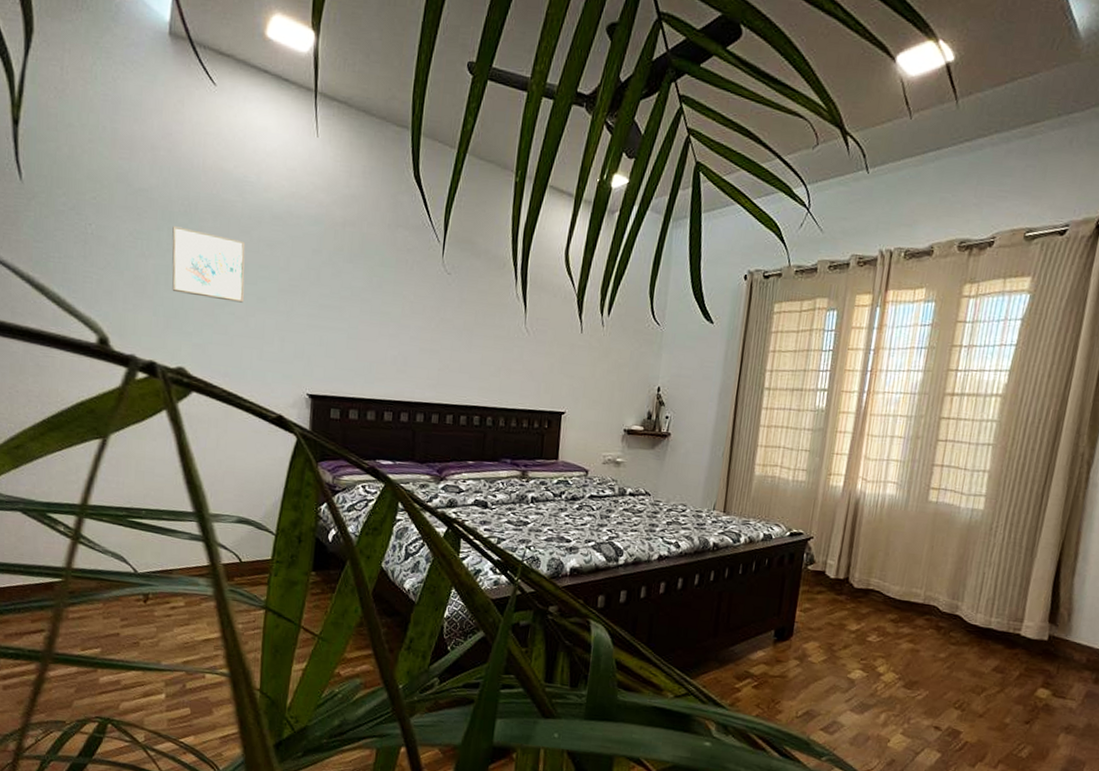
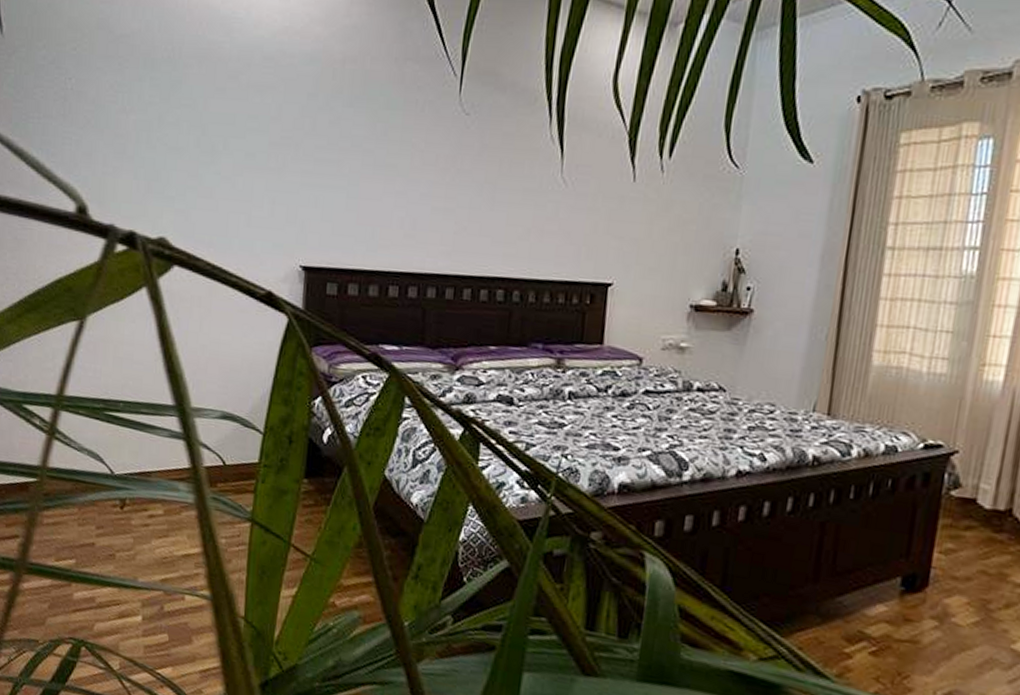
wall art: present [172,226,245,303] -> none [154,75,233,160]

